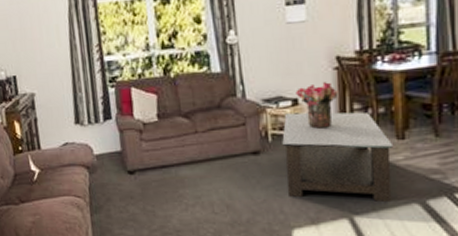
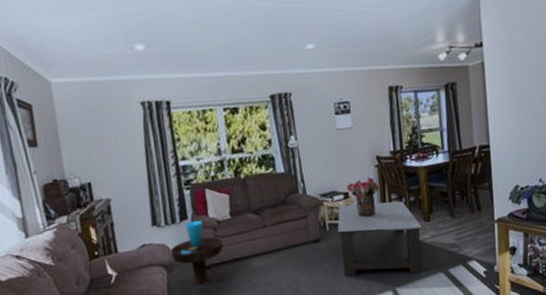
side table: none [92,121,149,190] -> present [170,221,224,285]

